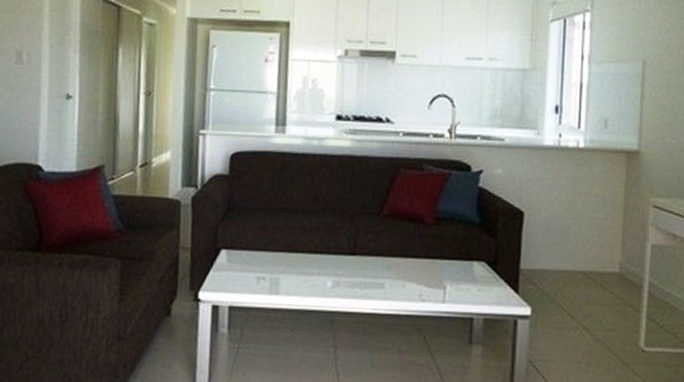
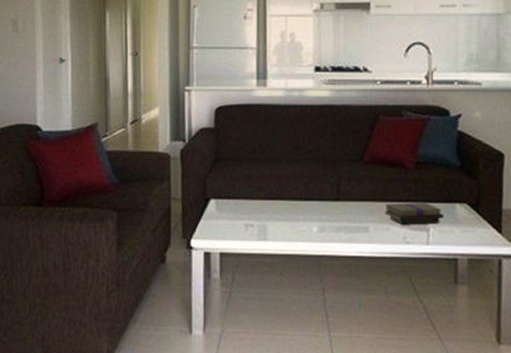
books: none [401,259,461,283] -> present [384,202,444,225]

